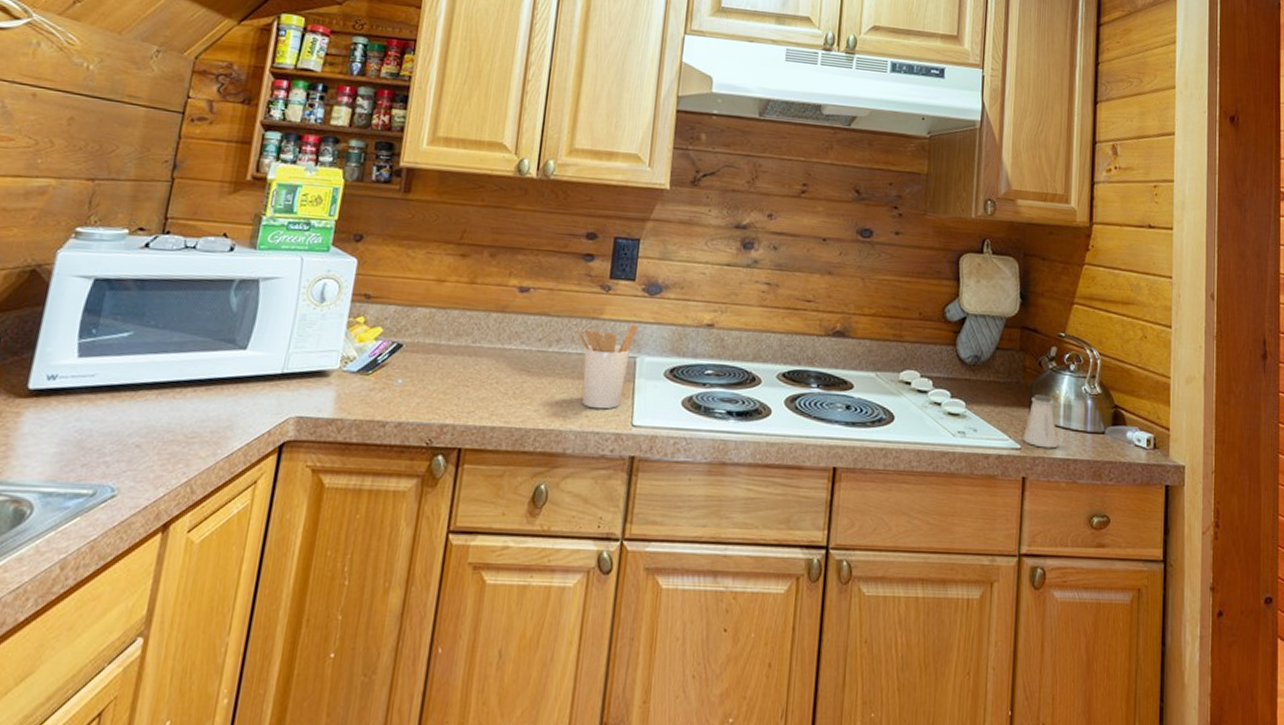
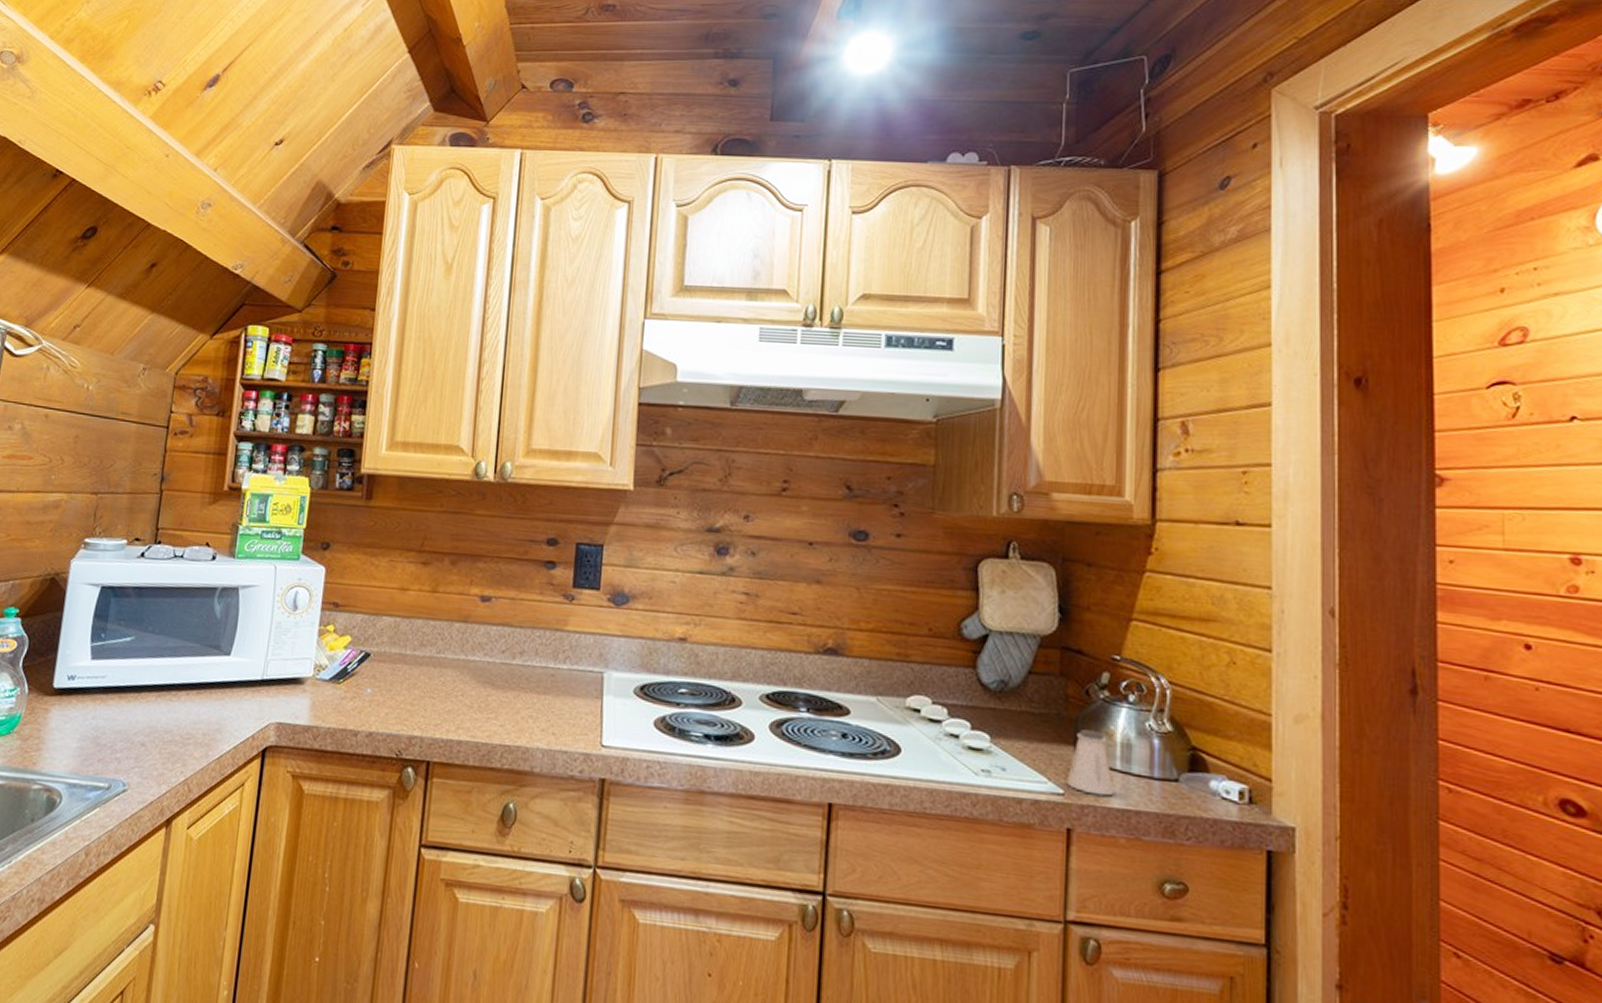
utensil holder: present [577,324,638,410] -> none [541,636,604,727]

